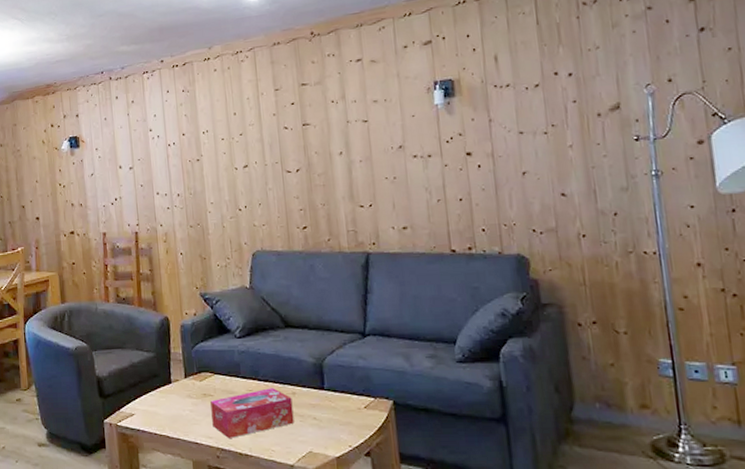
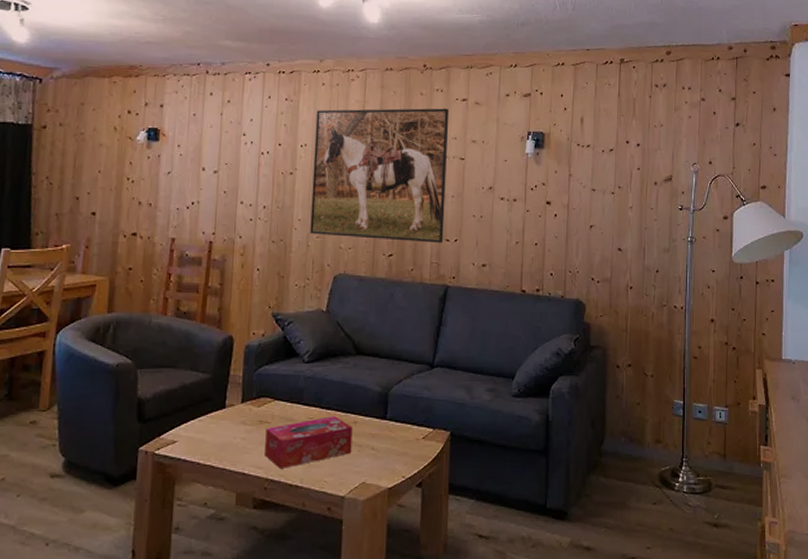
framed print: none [212,72,358,216] -> present [310,108,450,244]

